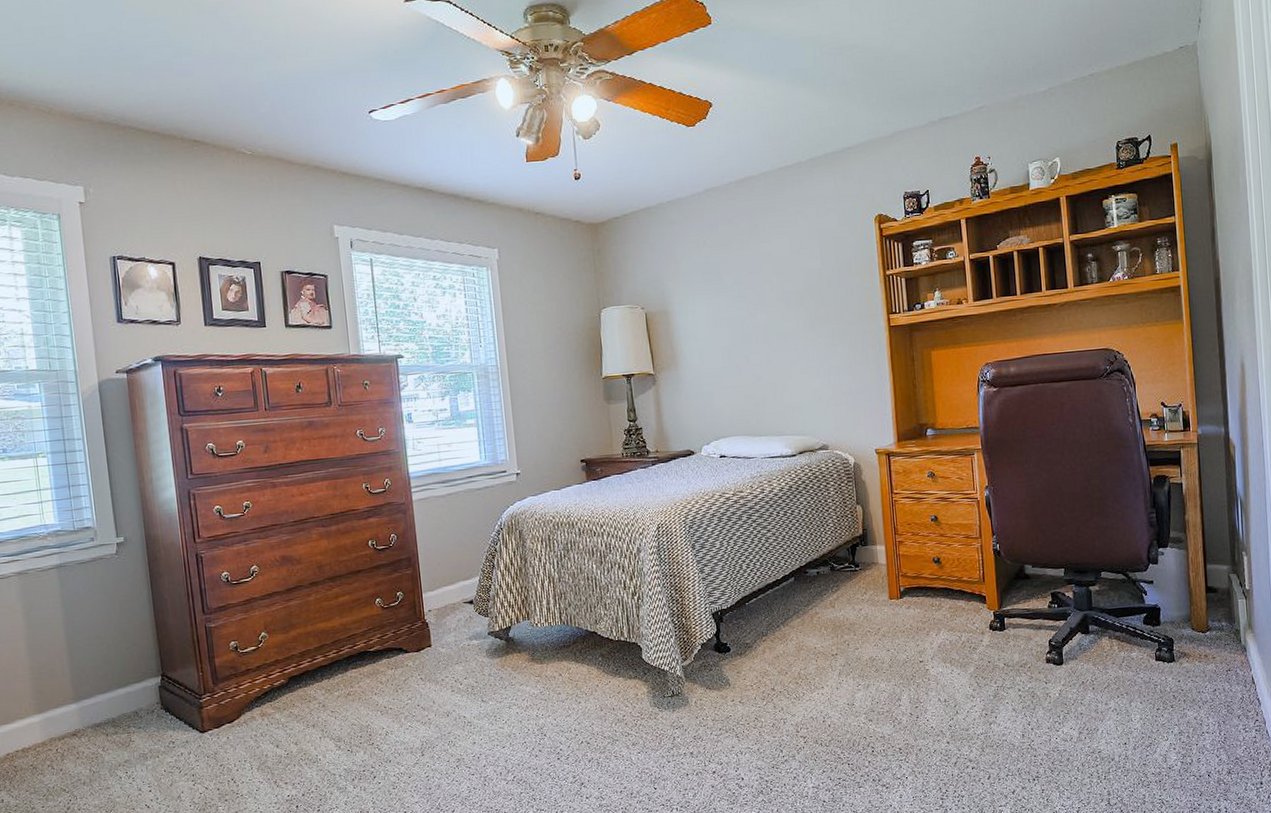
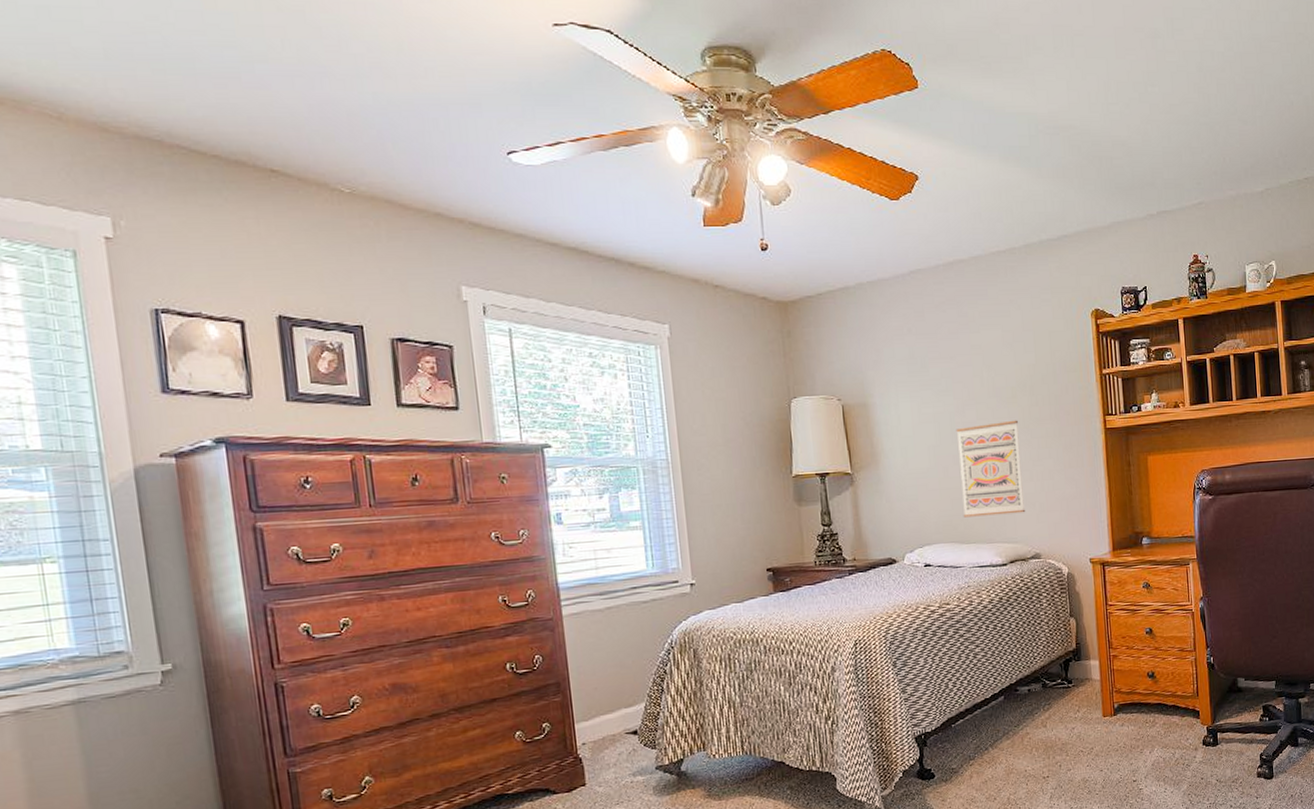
wall art: none [748,321,814,412] -> present [956,420,1026,518]

